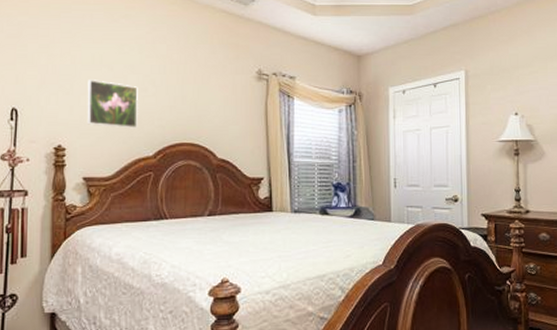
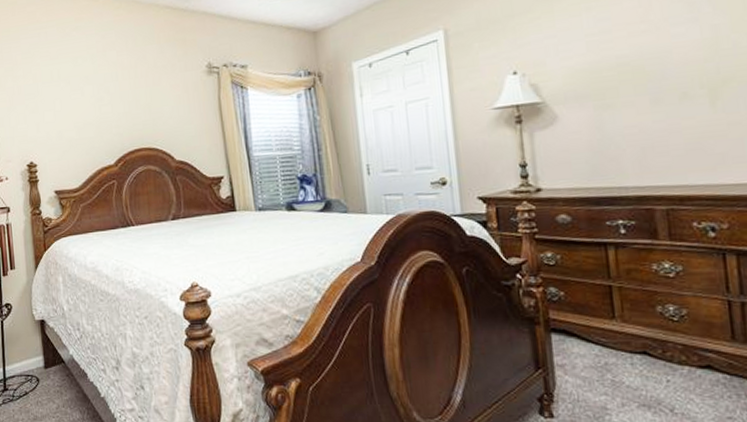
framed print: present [87,80,138,129] -> none [49,95,98,140]

